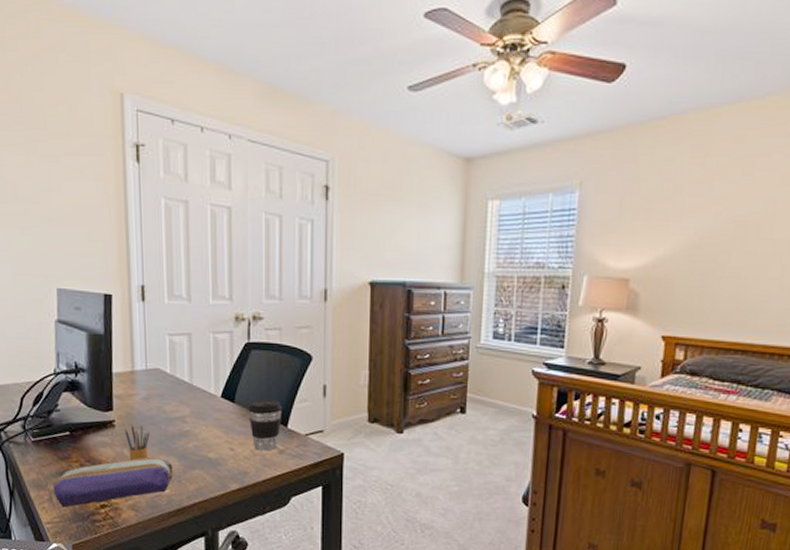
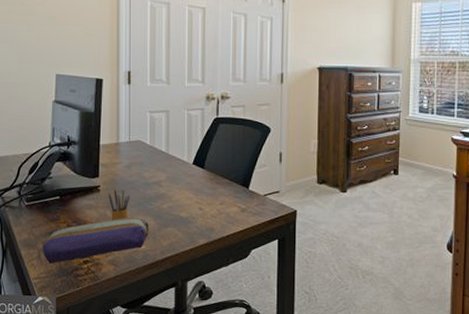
coffee cup: present [248,400,283,451] -> none [216,166,245,210]

